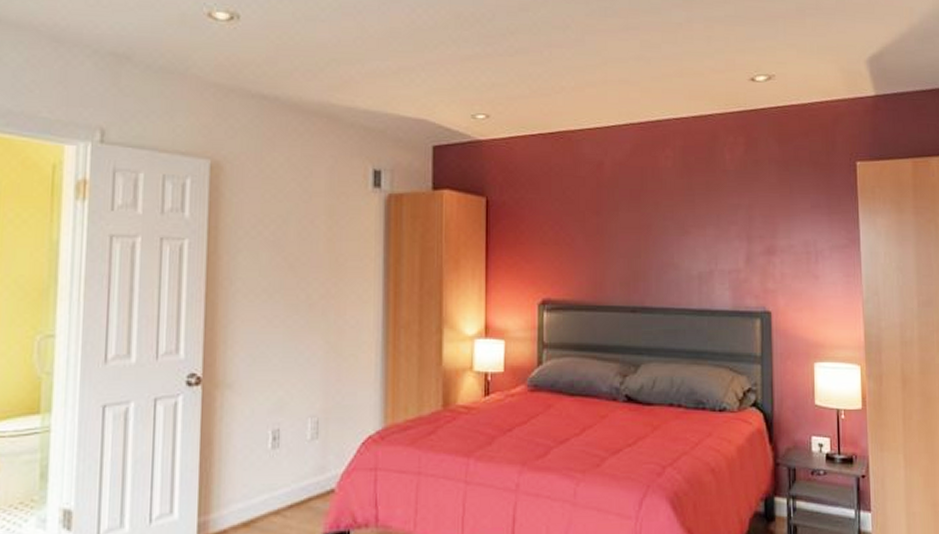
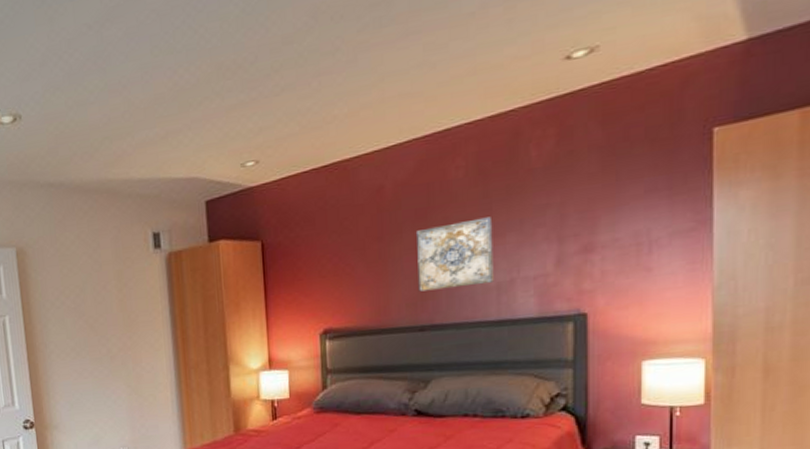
wall art: none [631,208,696,272] -> present [417,217,494,292]

